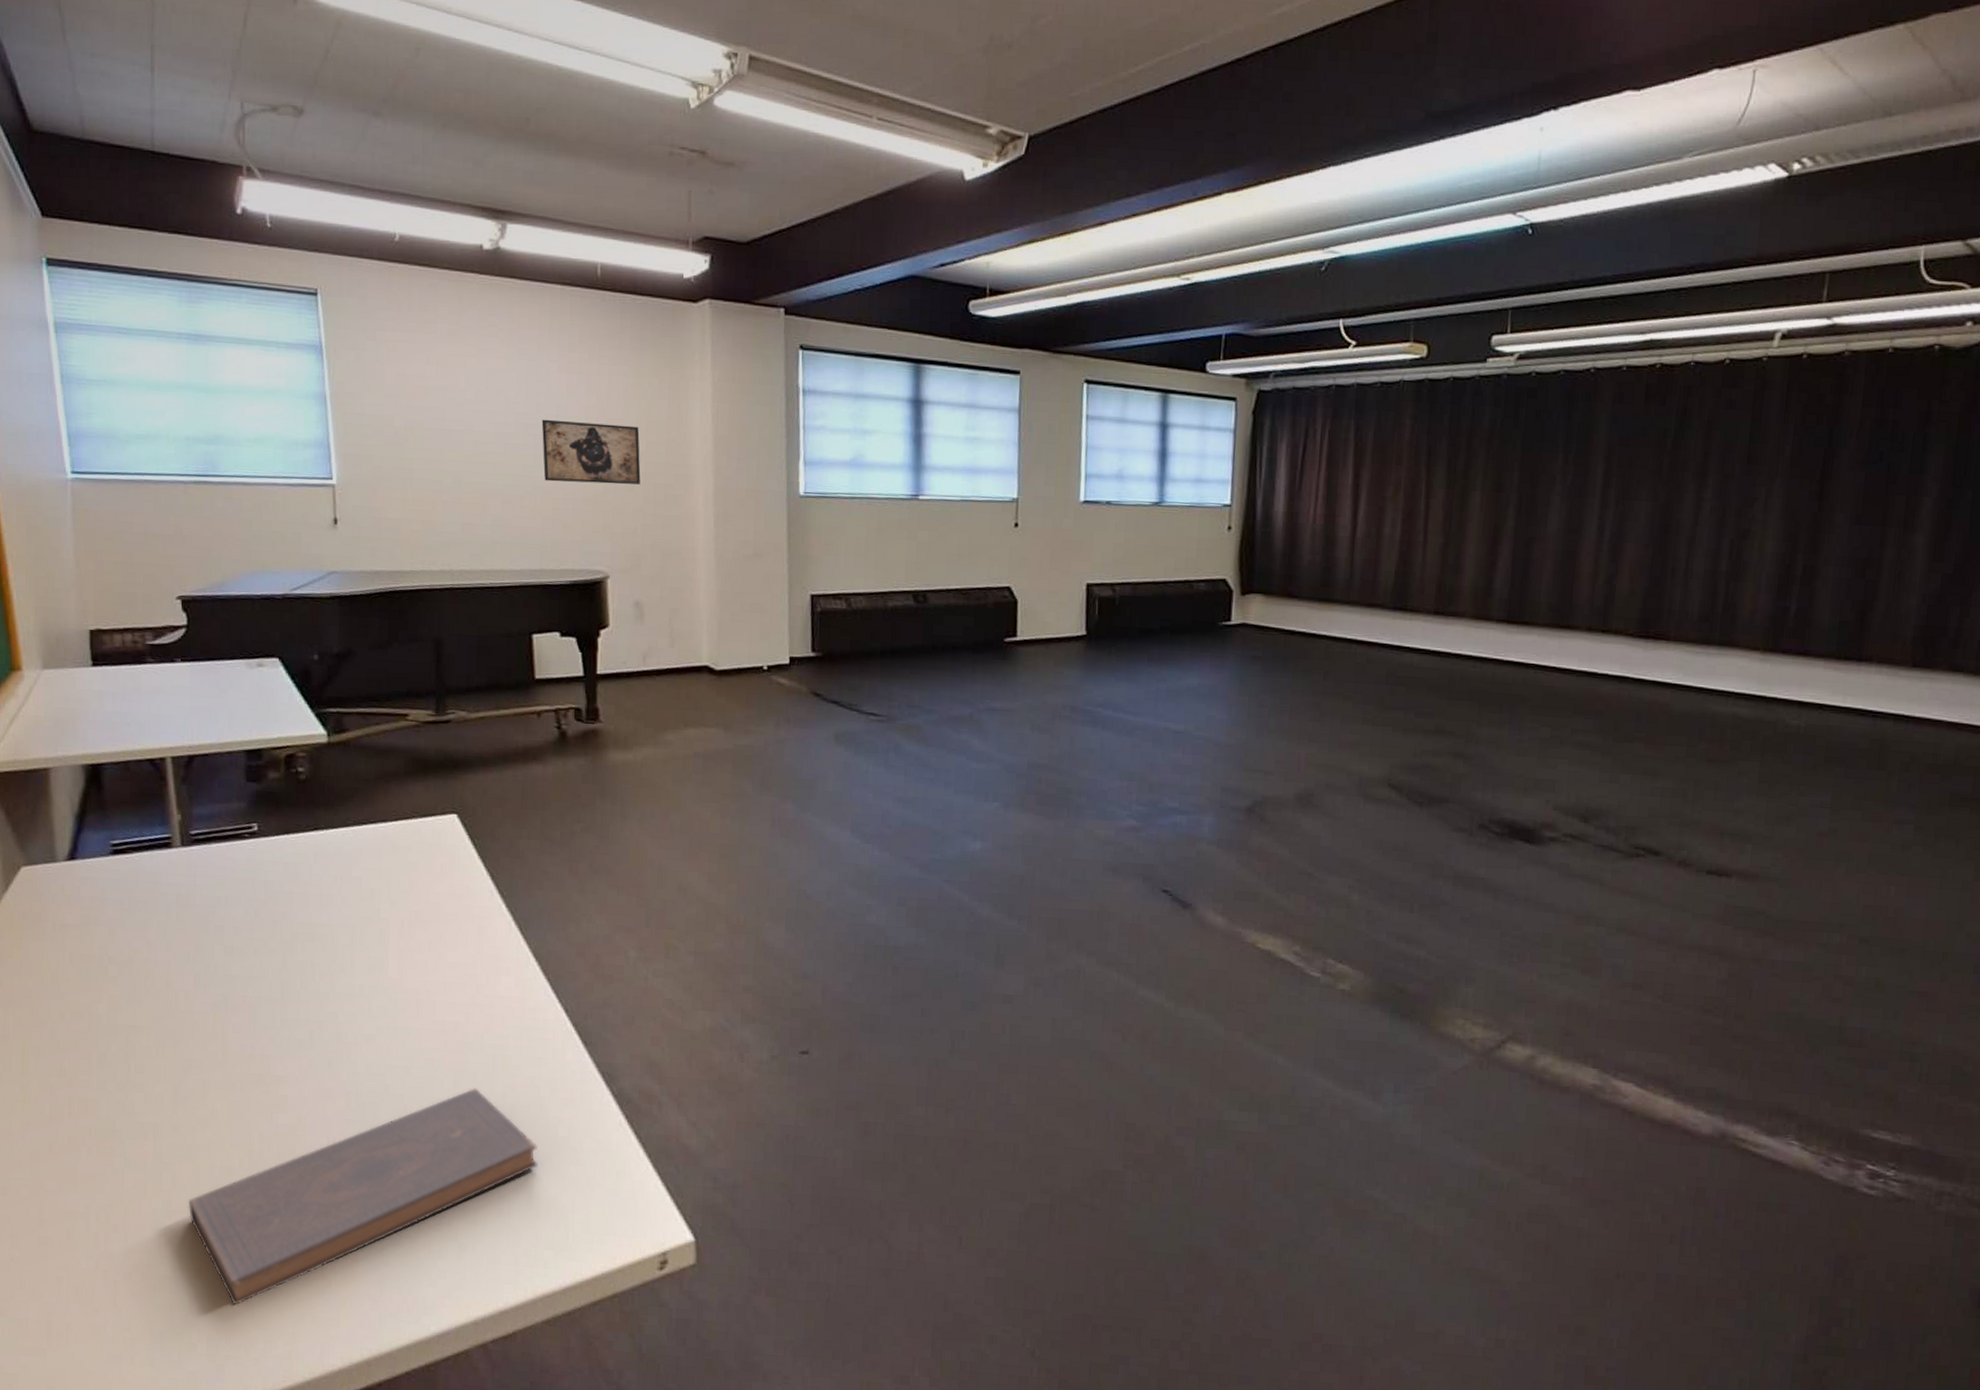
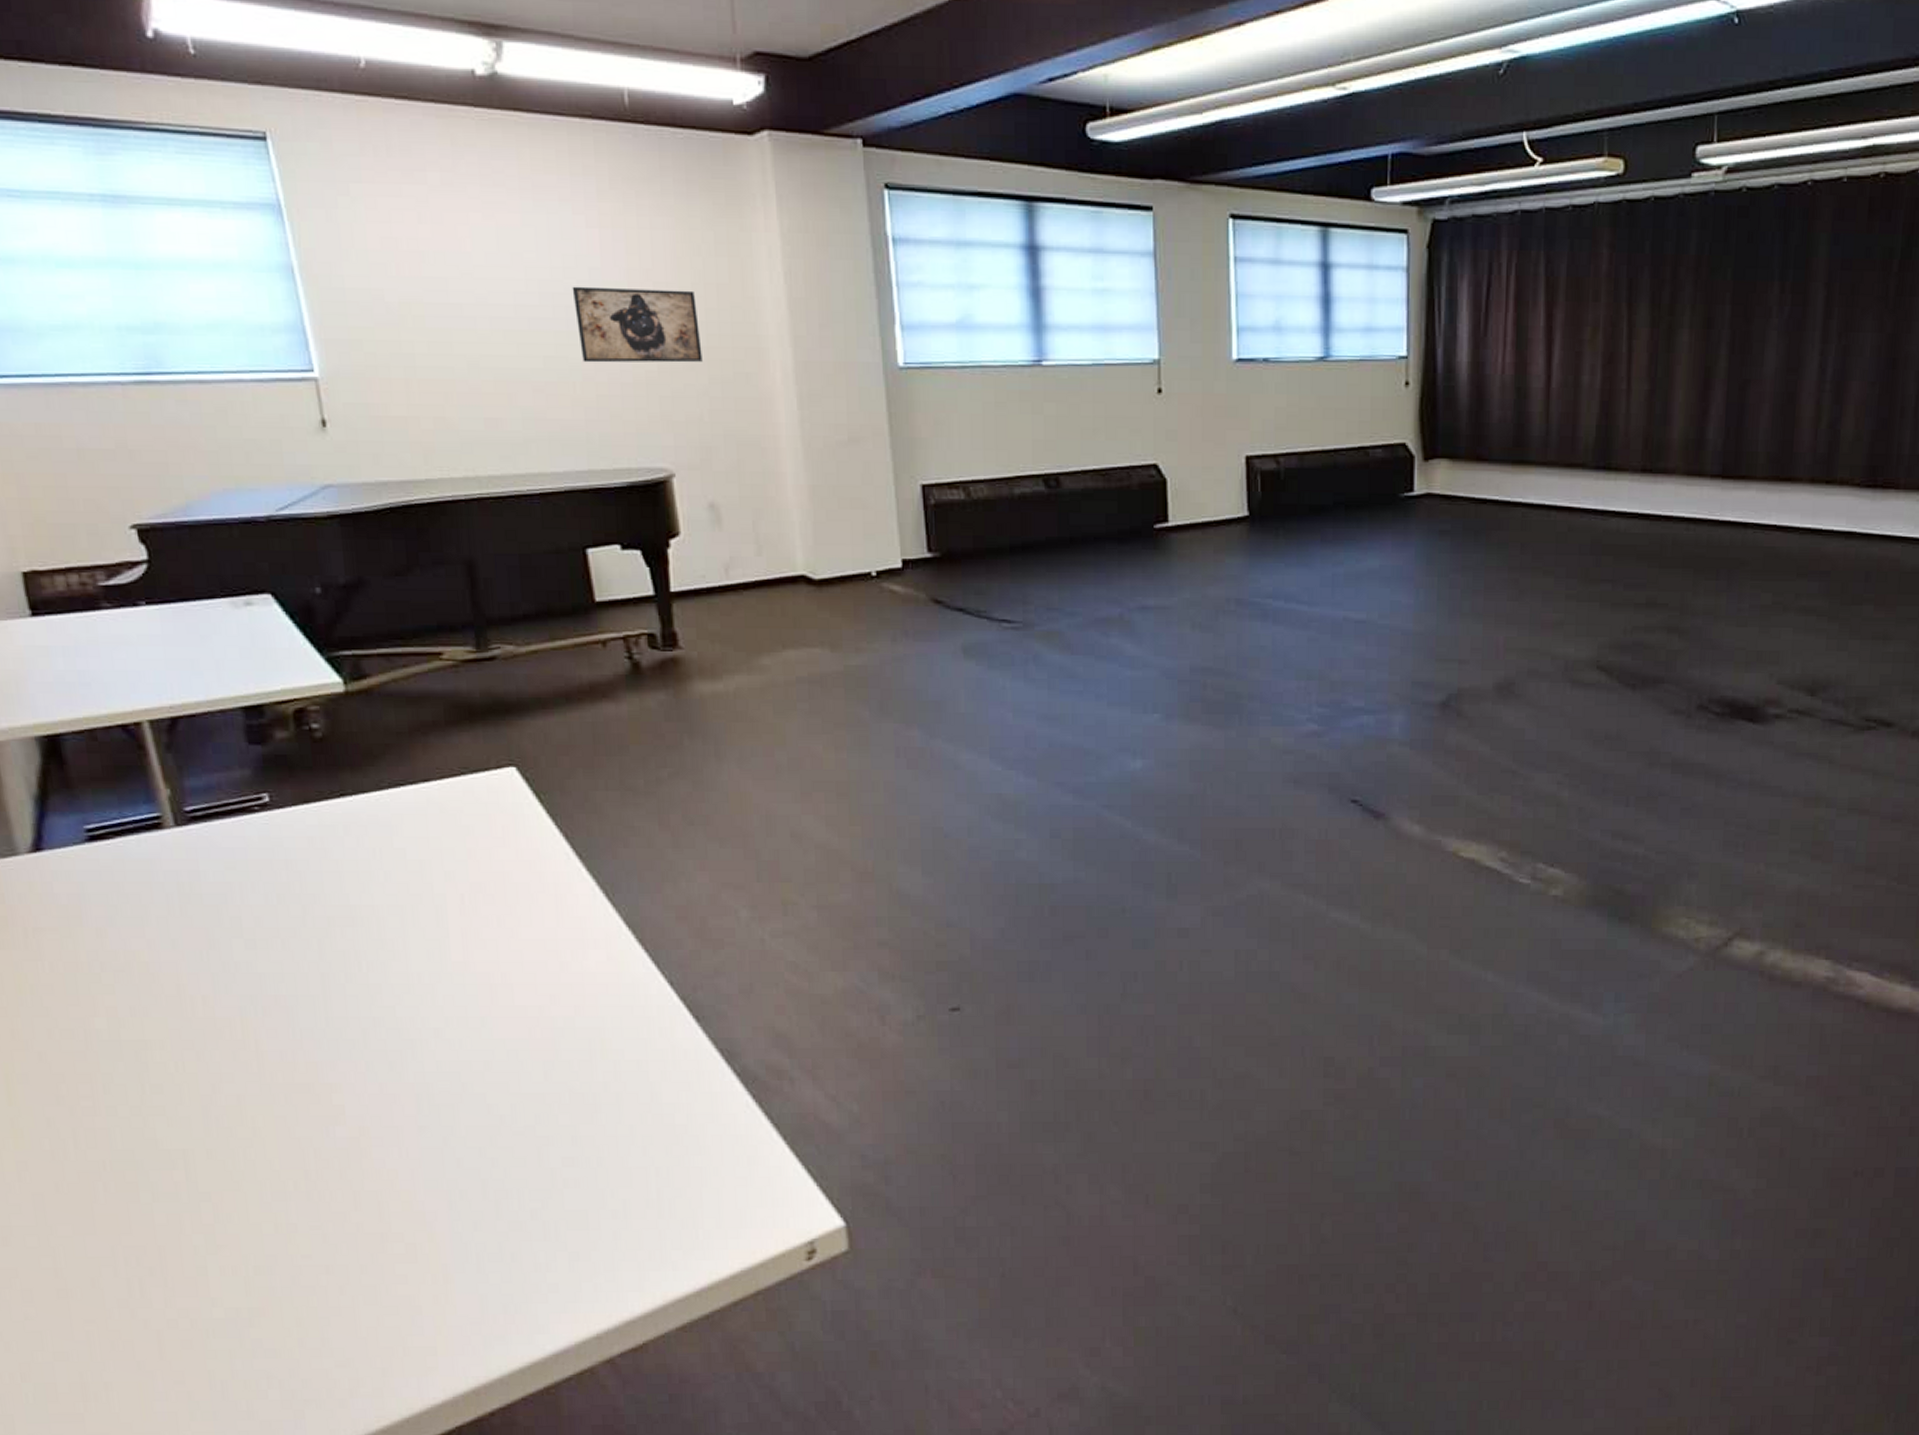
book: present [188,1088,538,1306] -> none [236,1079,654,1344]

